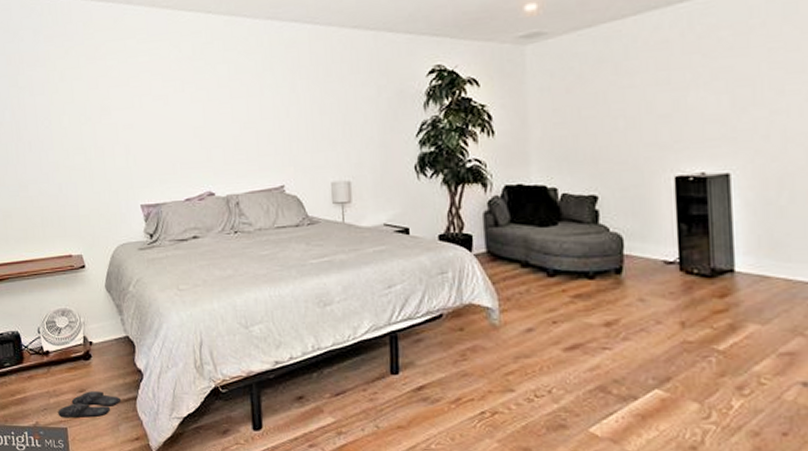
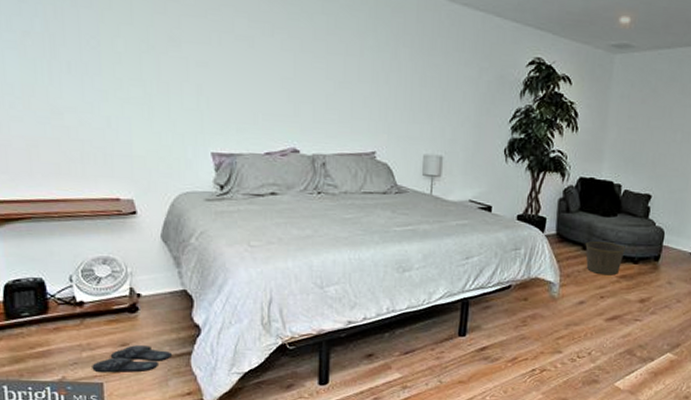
basket: none [523,255,575,296] -> present [585,240,626,276]

